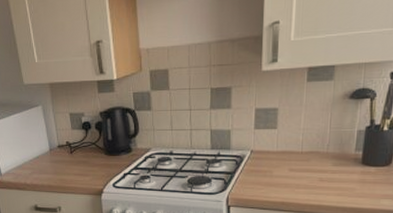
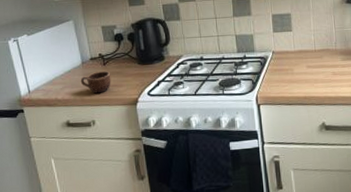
mug: none [48,160,78,181] -> present [80,71,111,94]

